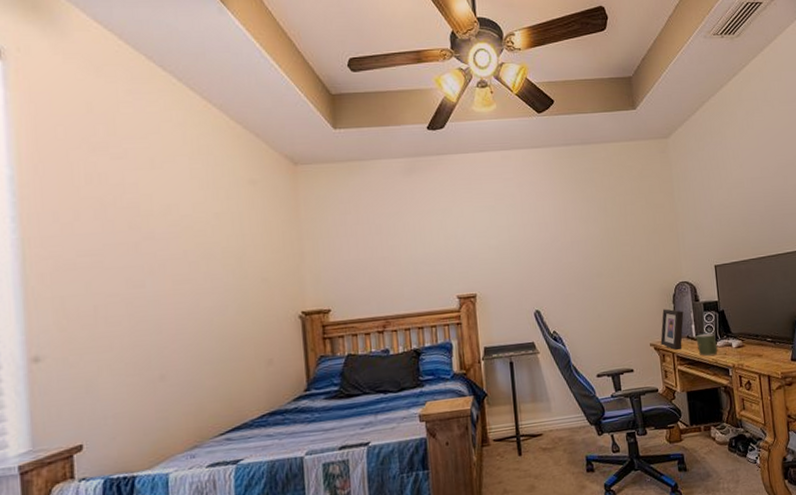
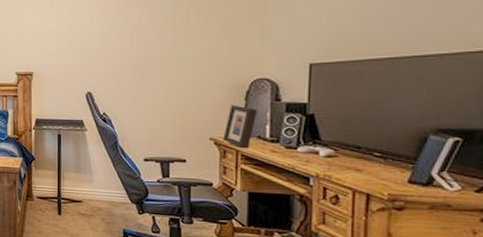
mug: present [695,333,718,356] -> none [269,136,298,160]

